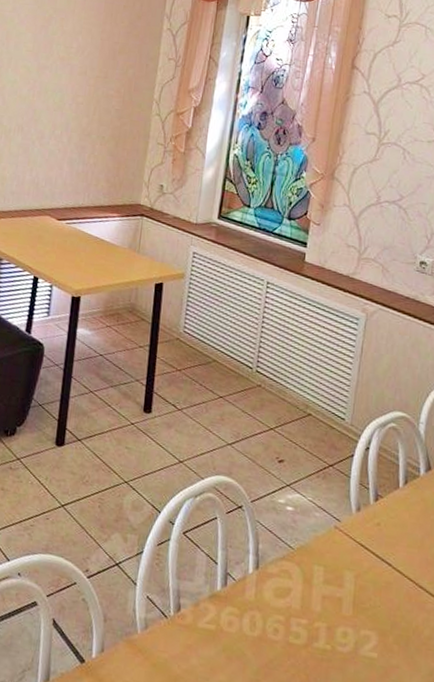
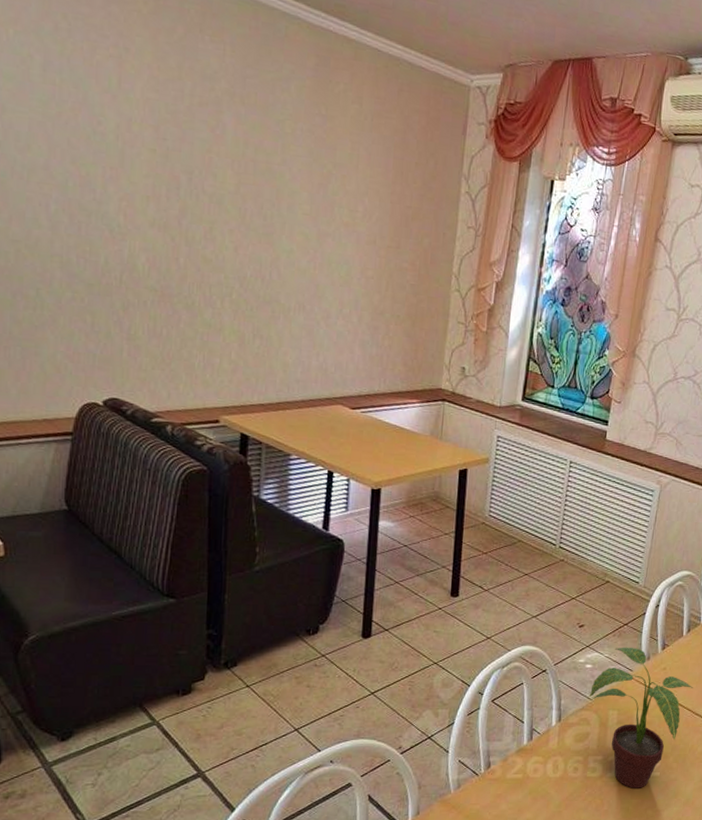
potted plant: none [290,491,415,670] -> present [589,647,693,789]

